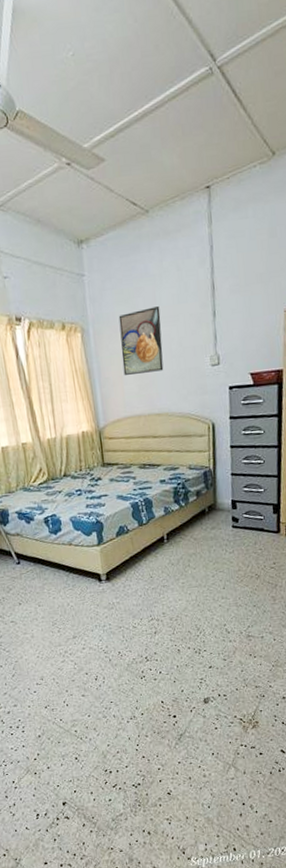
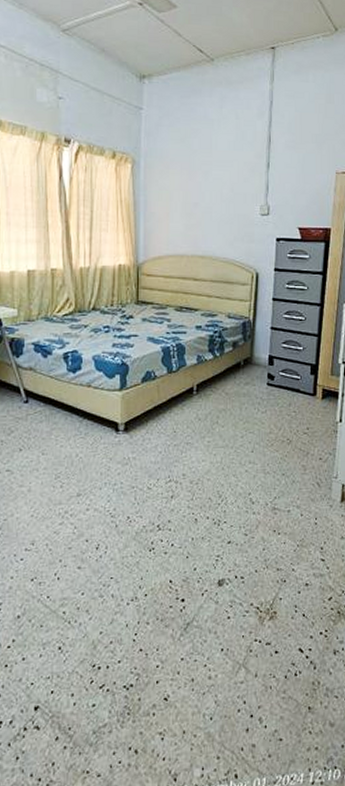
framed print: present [118,306,164,375] -> none [171,150,215,213]

